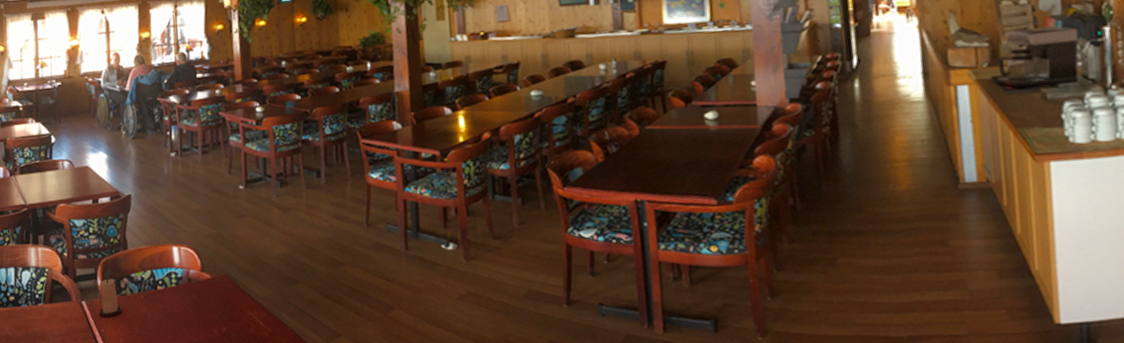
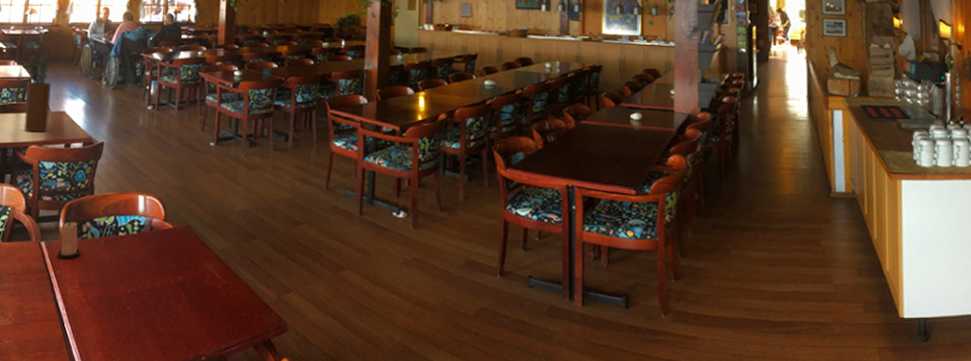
vase: none [47,103,74,191] -> present [23,50,52,132]
coffee maker: present [995,26,1079,89] -> none [863,68,927,117]

